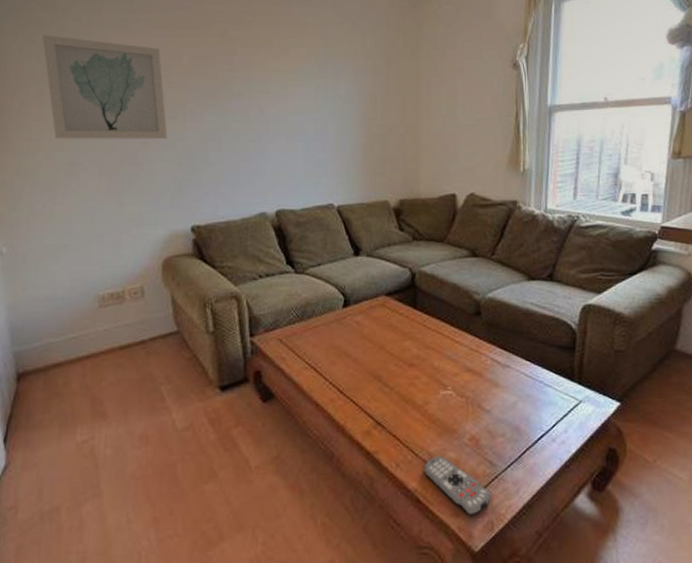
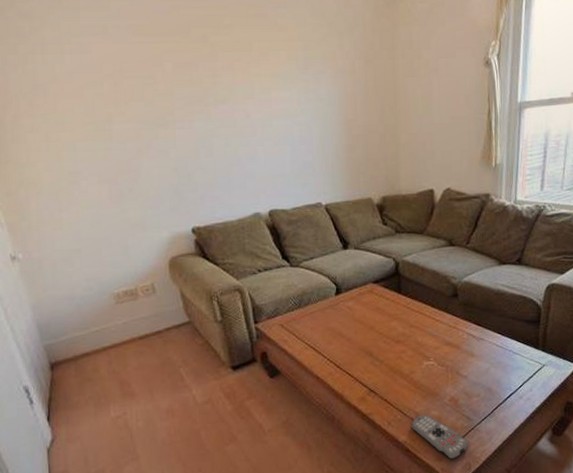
wall art: present [42,35,168,139] -> none [24,45,160,150]

